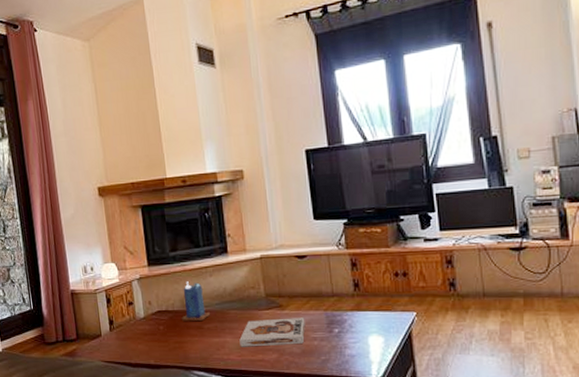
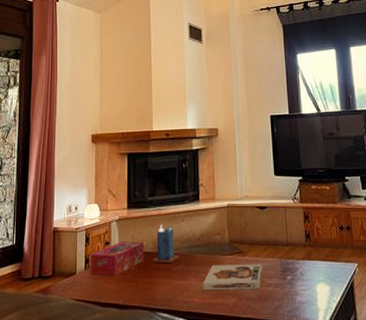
tissue box: none [114,300,173,337] -> present [90,241,145,277]

